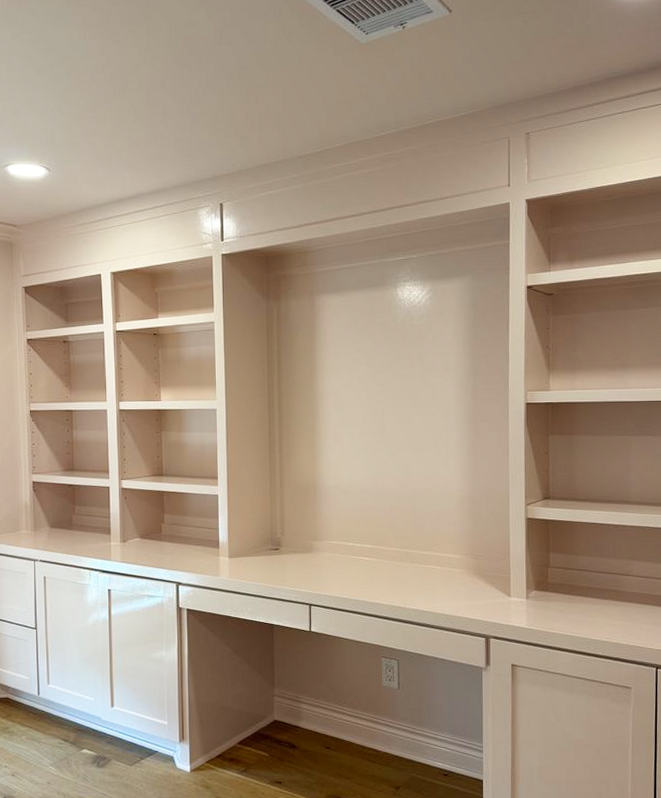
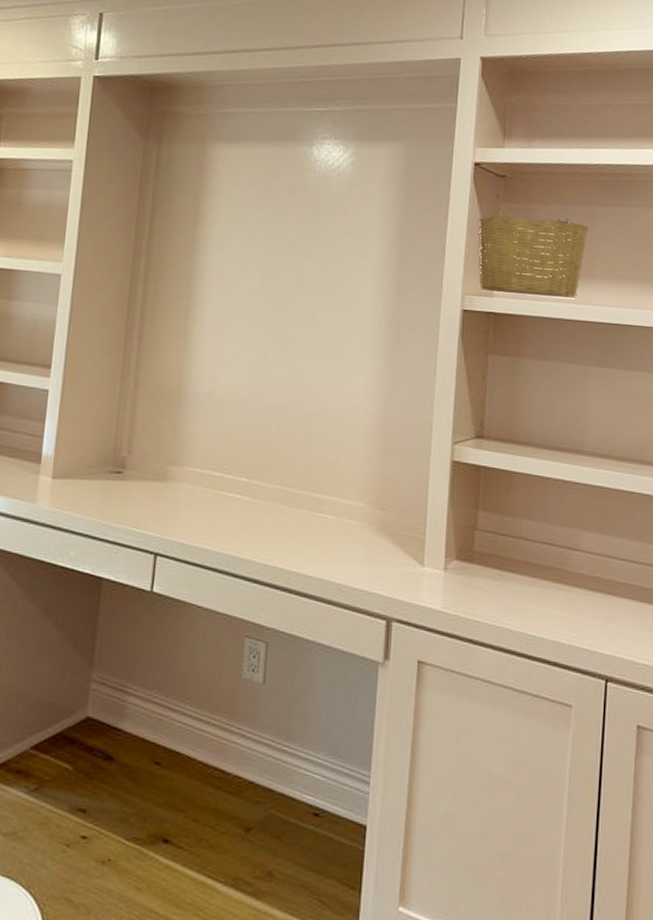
basket: none [533,317,624,387] -> present [478,205,589,298]

